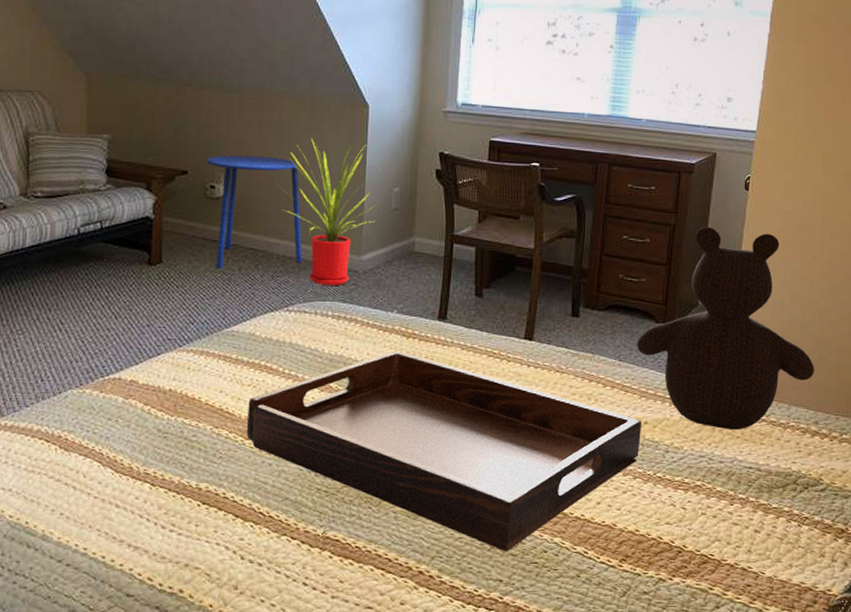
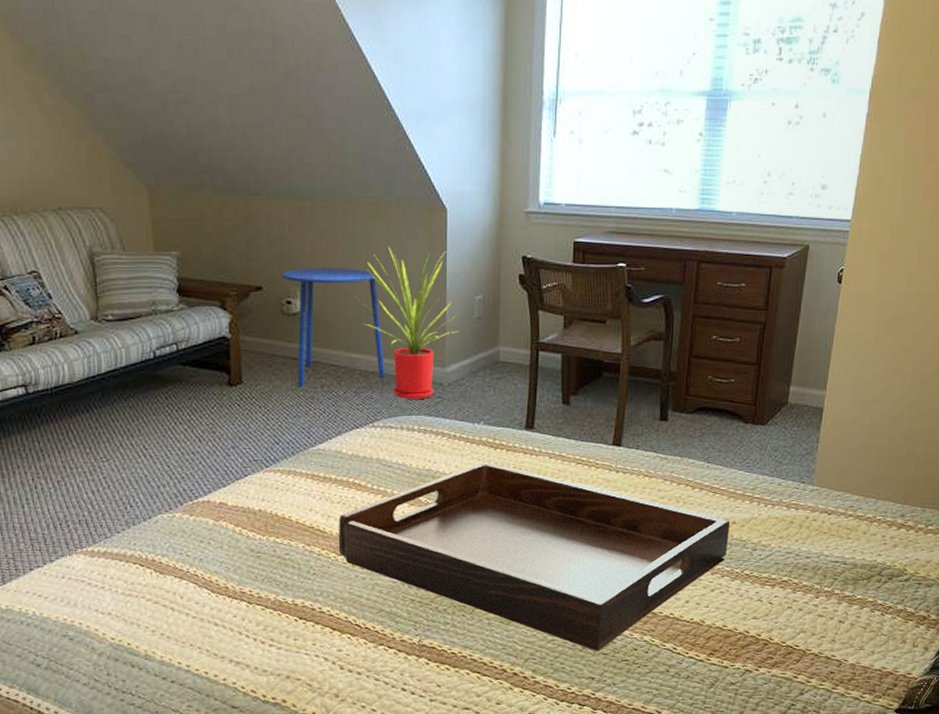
teddy bear: present [636,226,815,430] -> none [725,322,903,526]

